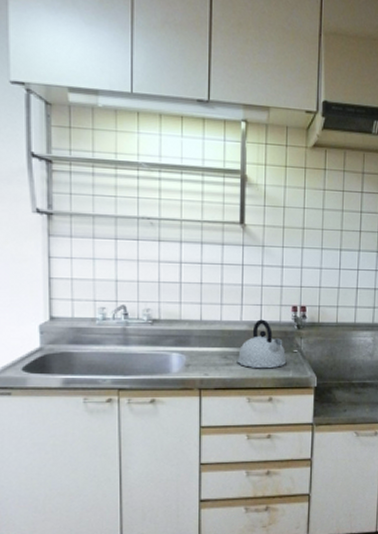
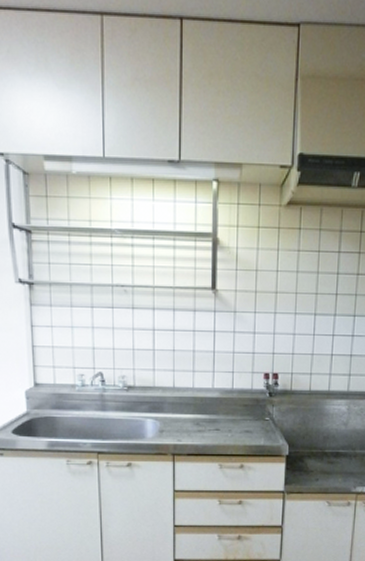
kettle: present [236,319,287,369] -> none [208,387,258,436]

